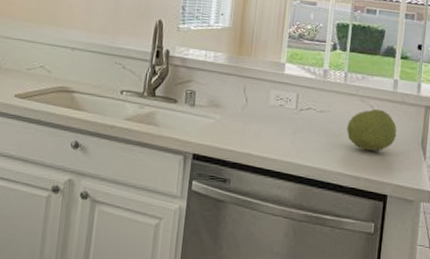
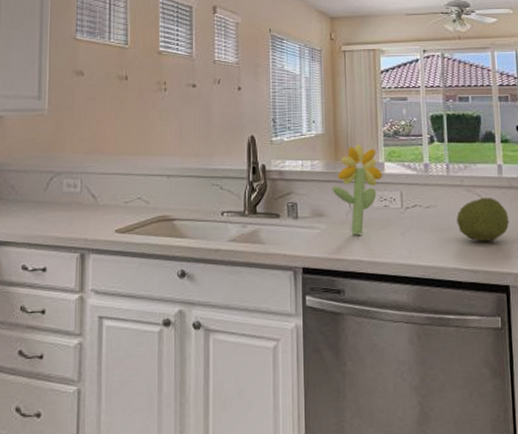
flower: none [231,42,282,130] -> present [332,144,383,235]

